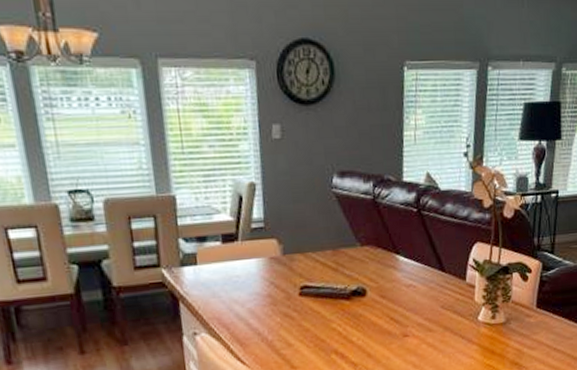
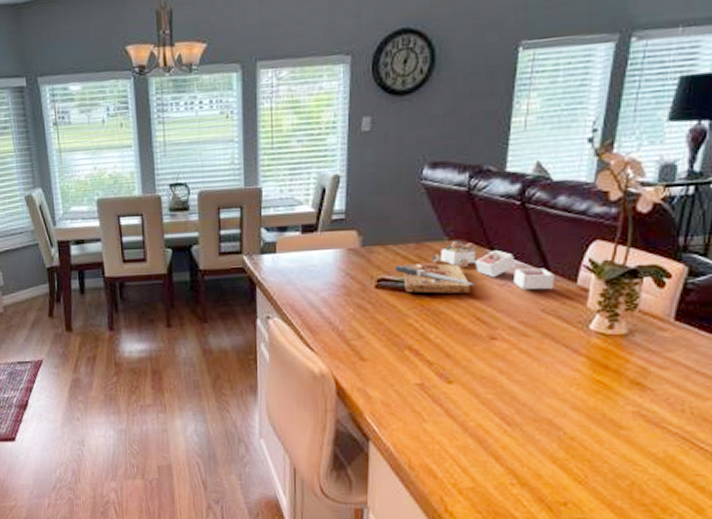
cutting board: none [316,246,449,299] -> present [395,240,554,294]

